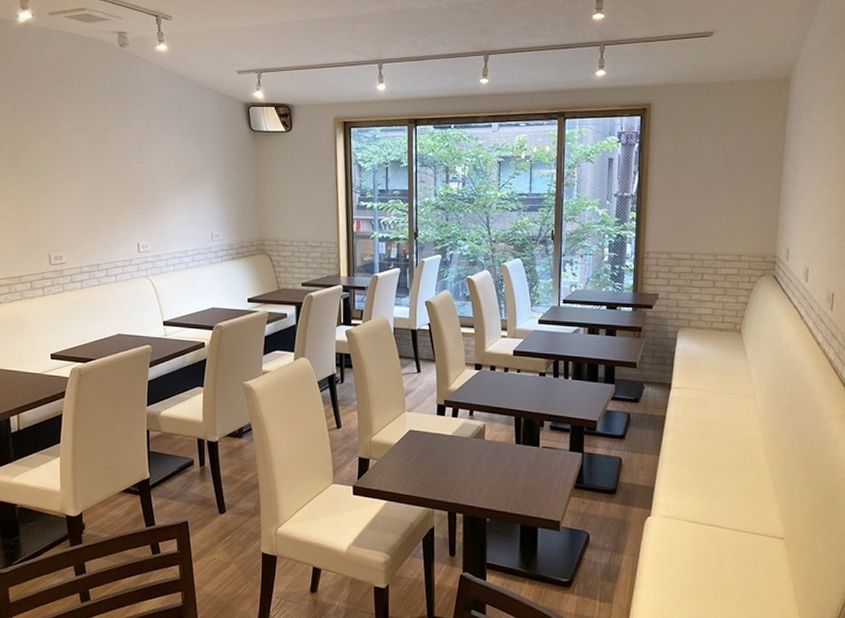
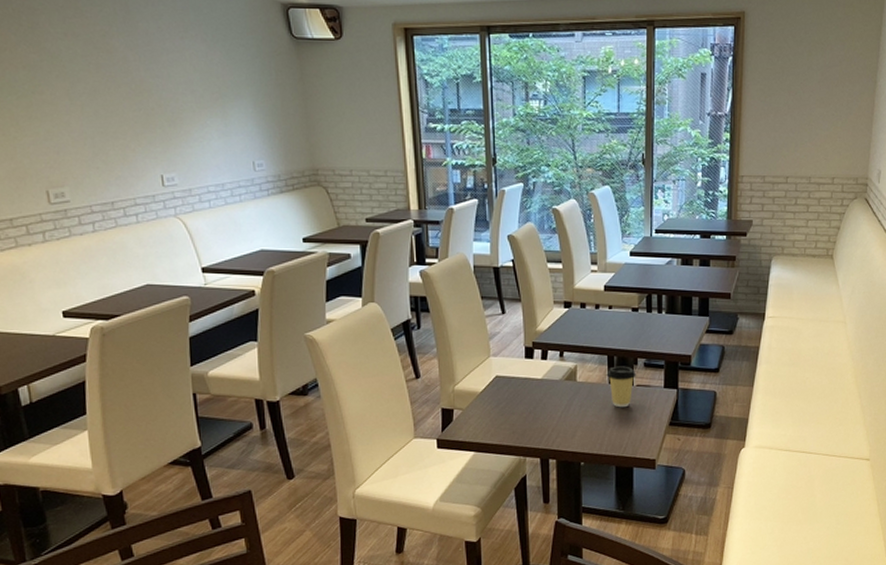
coffee cup: none [513,427,542,468] -> present [606,366,636,408]

